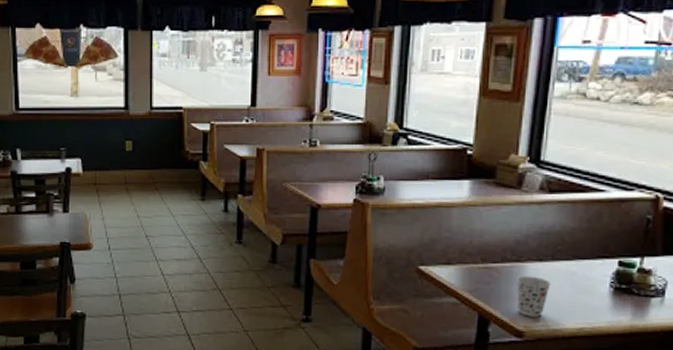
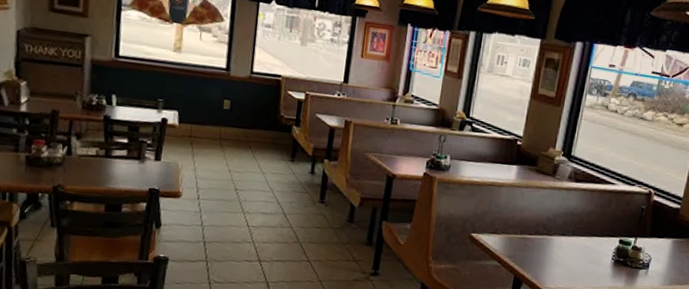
cup: present [517,275,551,317] -> none [544,246,571,281]

